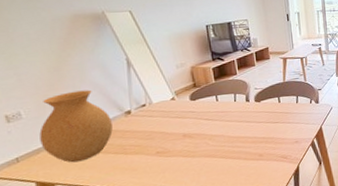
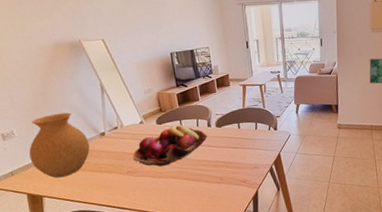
fruit basket: none [163,99,246,145] -> present [133,124,208,167]

